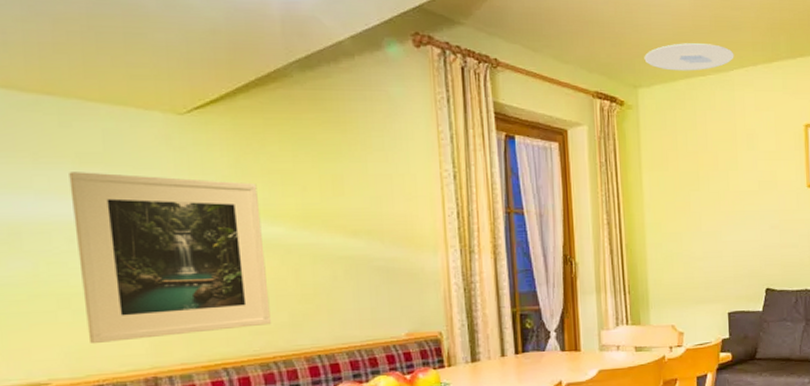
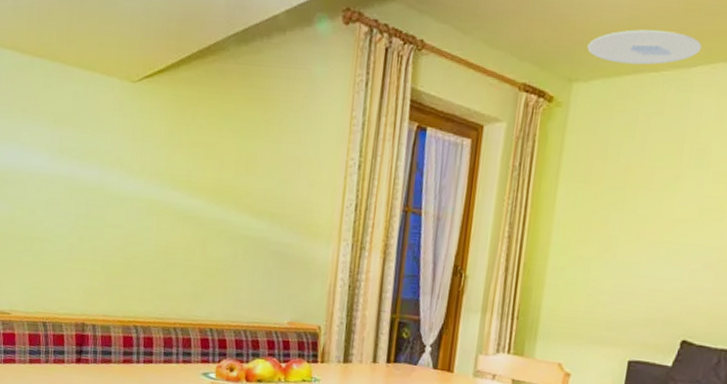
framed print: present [69,172,271,345] -> none [41,129,184,292]

